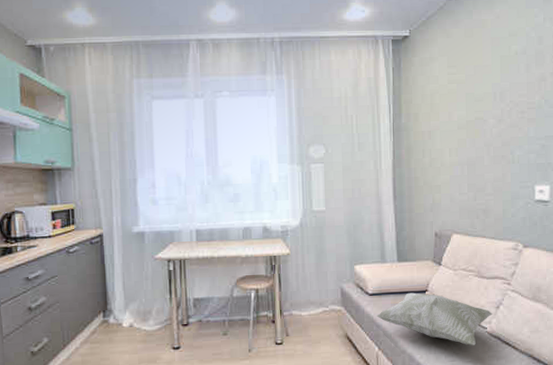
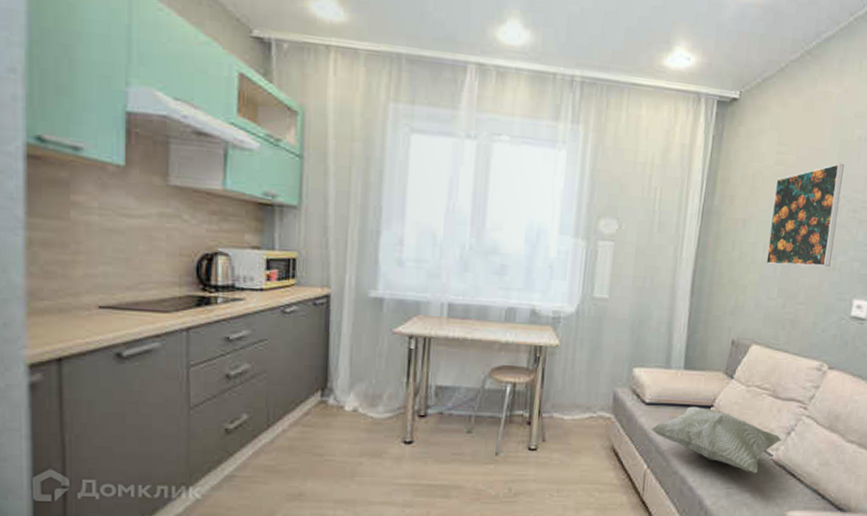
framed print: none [451,75,509,165] -> present [766,163,844,267]

